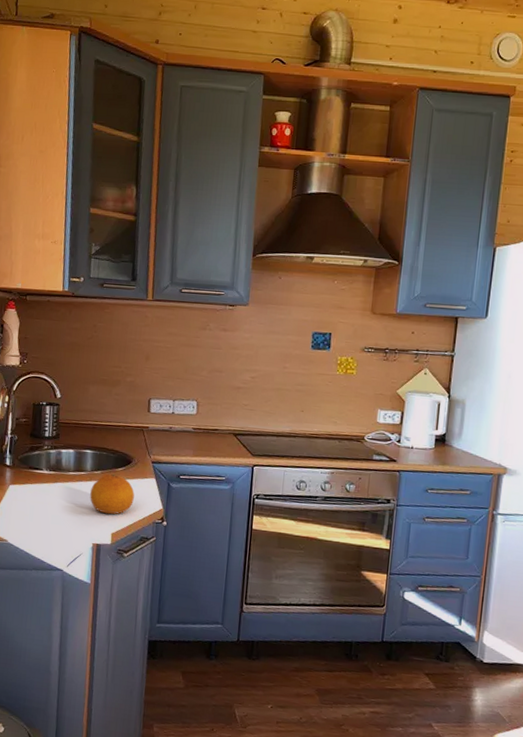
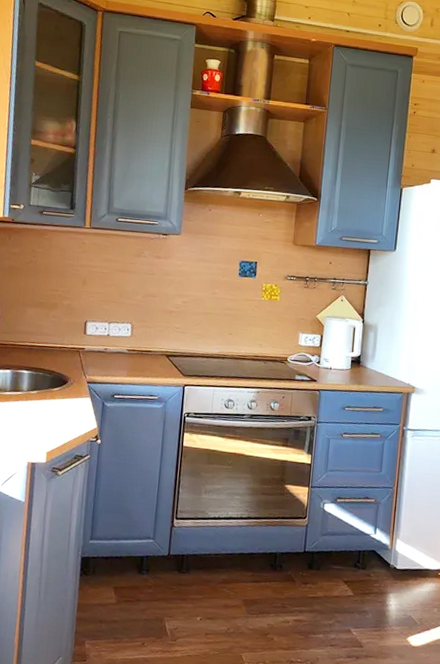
fruit: present [90,473,135,515] -> none [25,393,70,434]

